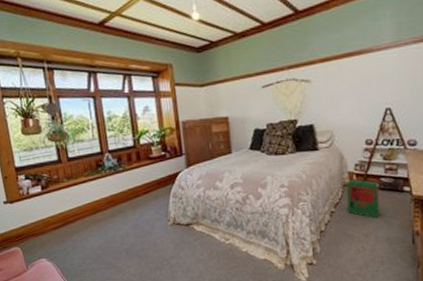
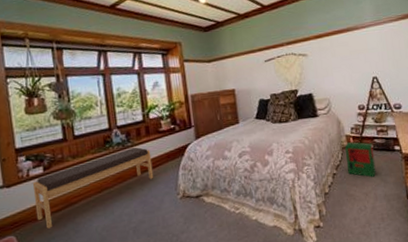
bench: none [33,172,145,243] -> present [33,147,154,229]

